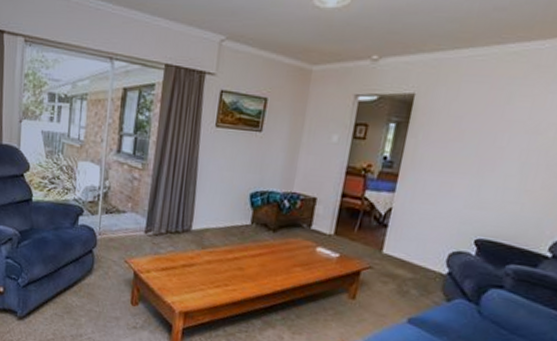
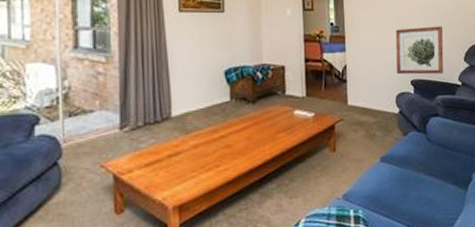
wall art: none [458,174,546,239] -> present [395,26,444,75]

